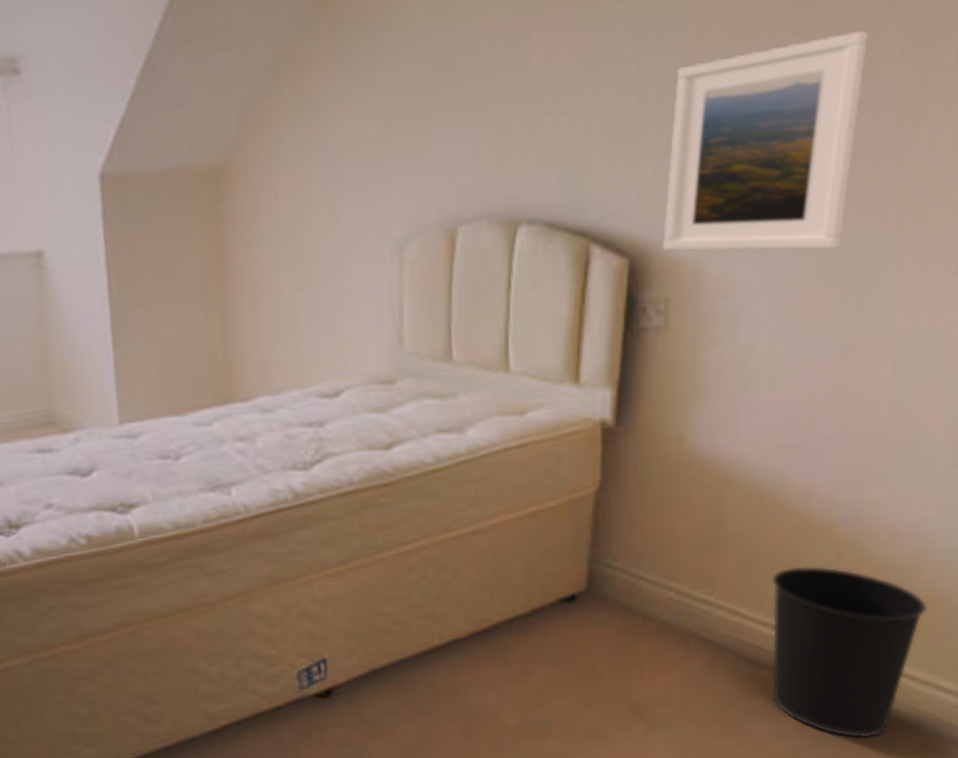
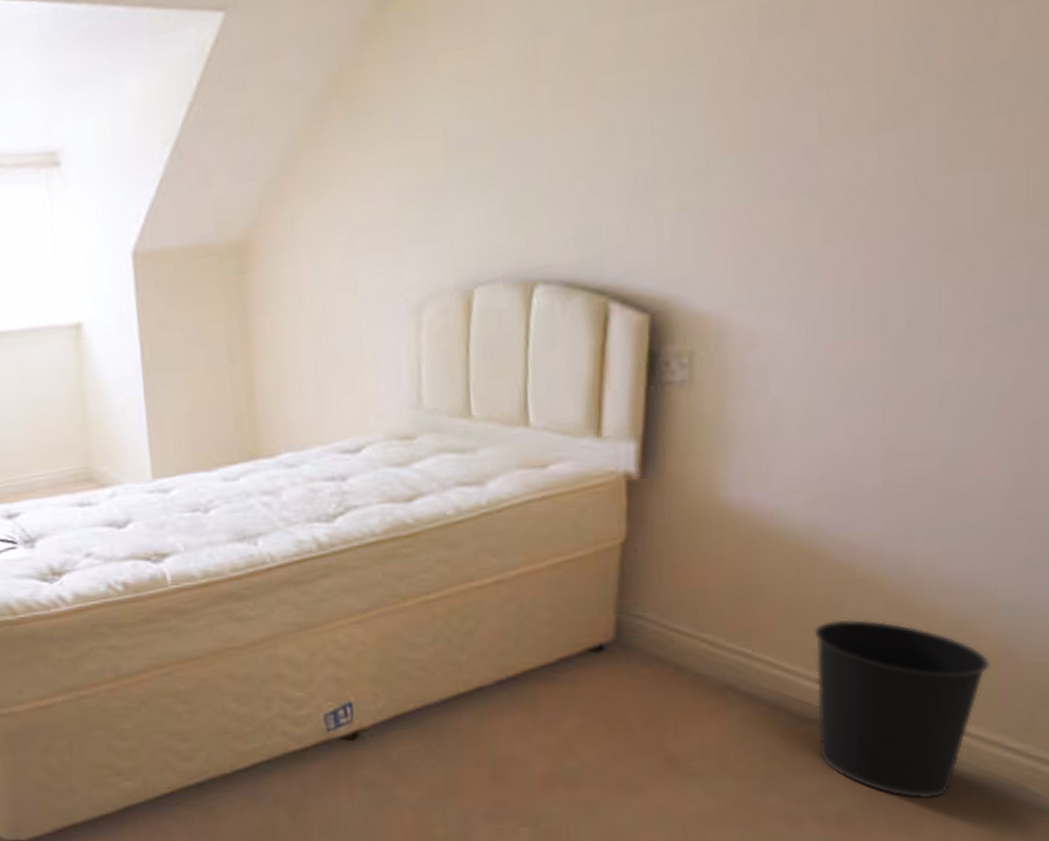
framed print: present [663,31,868,252] -> none [684,81,899,307]

